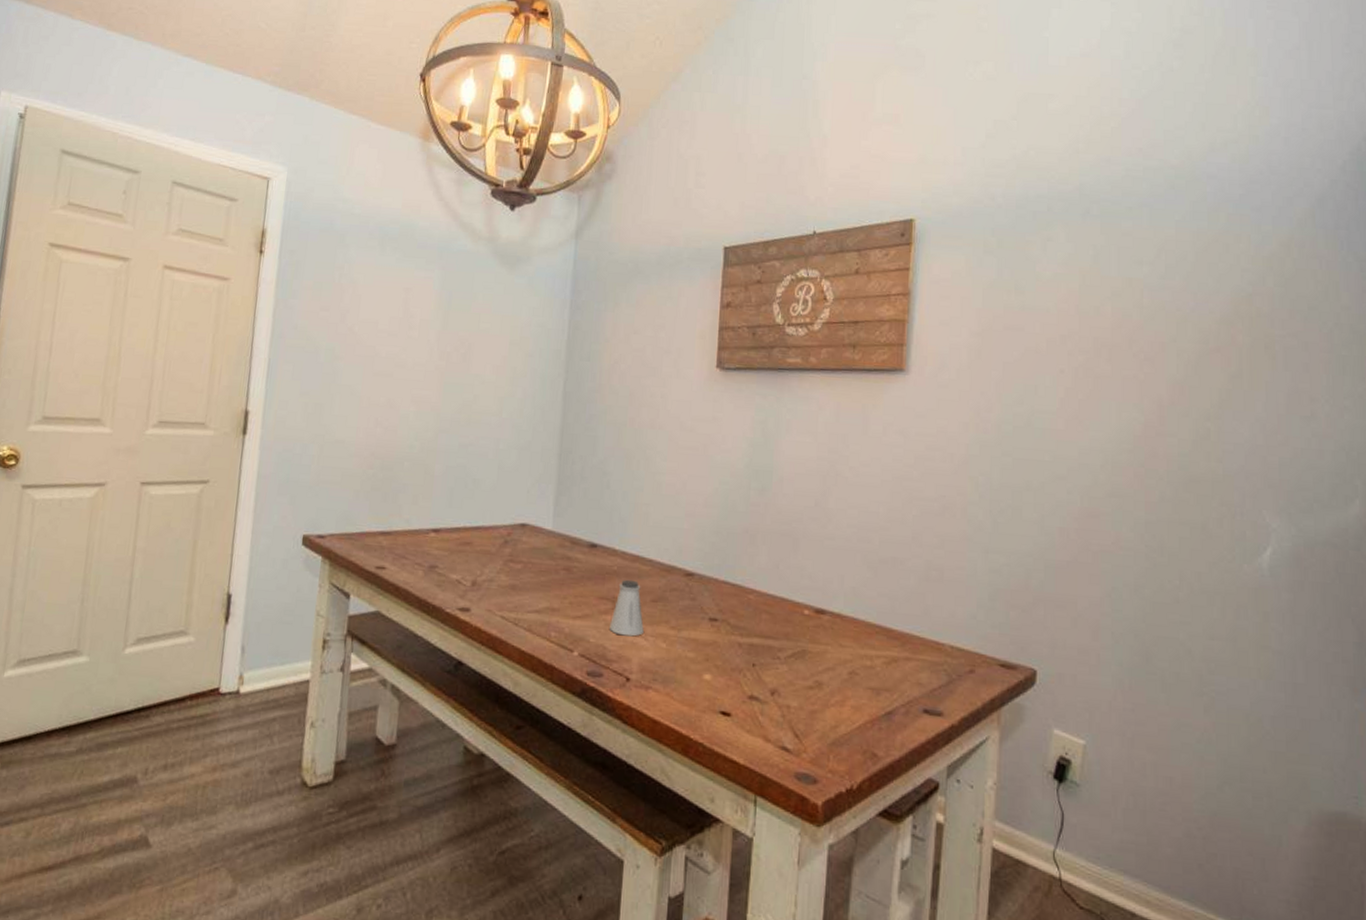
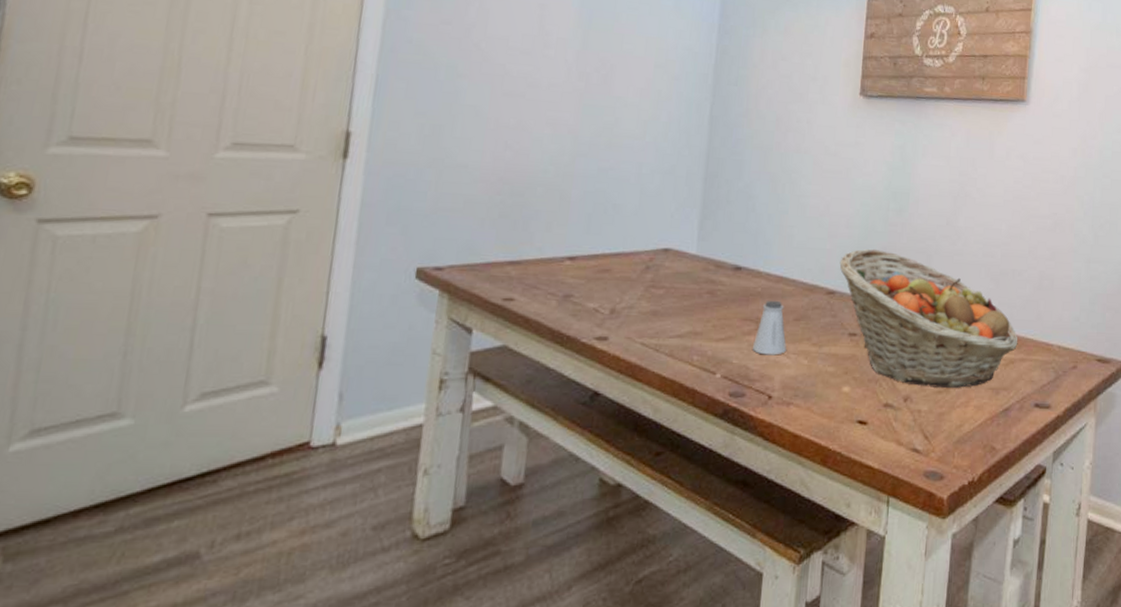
fruit basket: none [698,530,902,685] -> present [839,248,1018,388]

